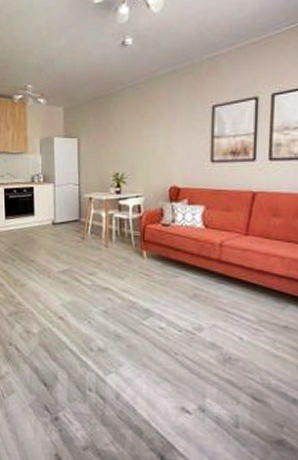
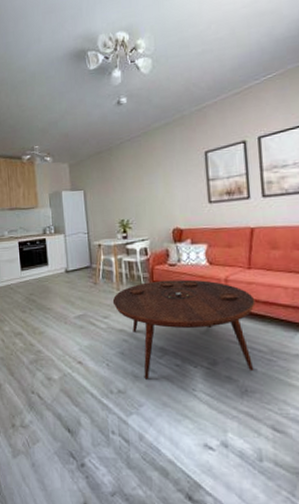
coffee table: none [99,240,249,340] -> present [112,279,256,379]

